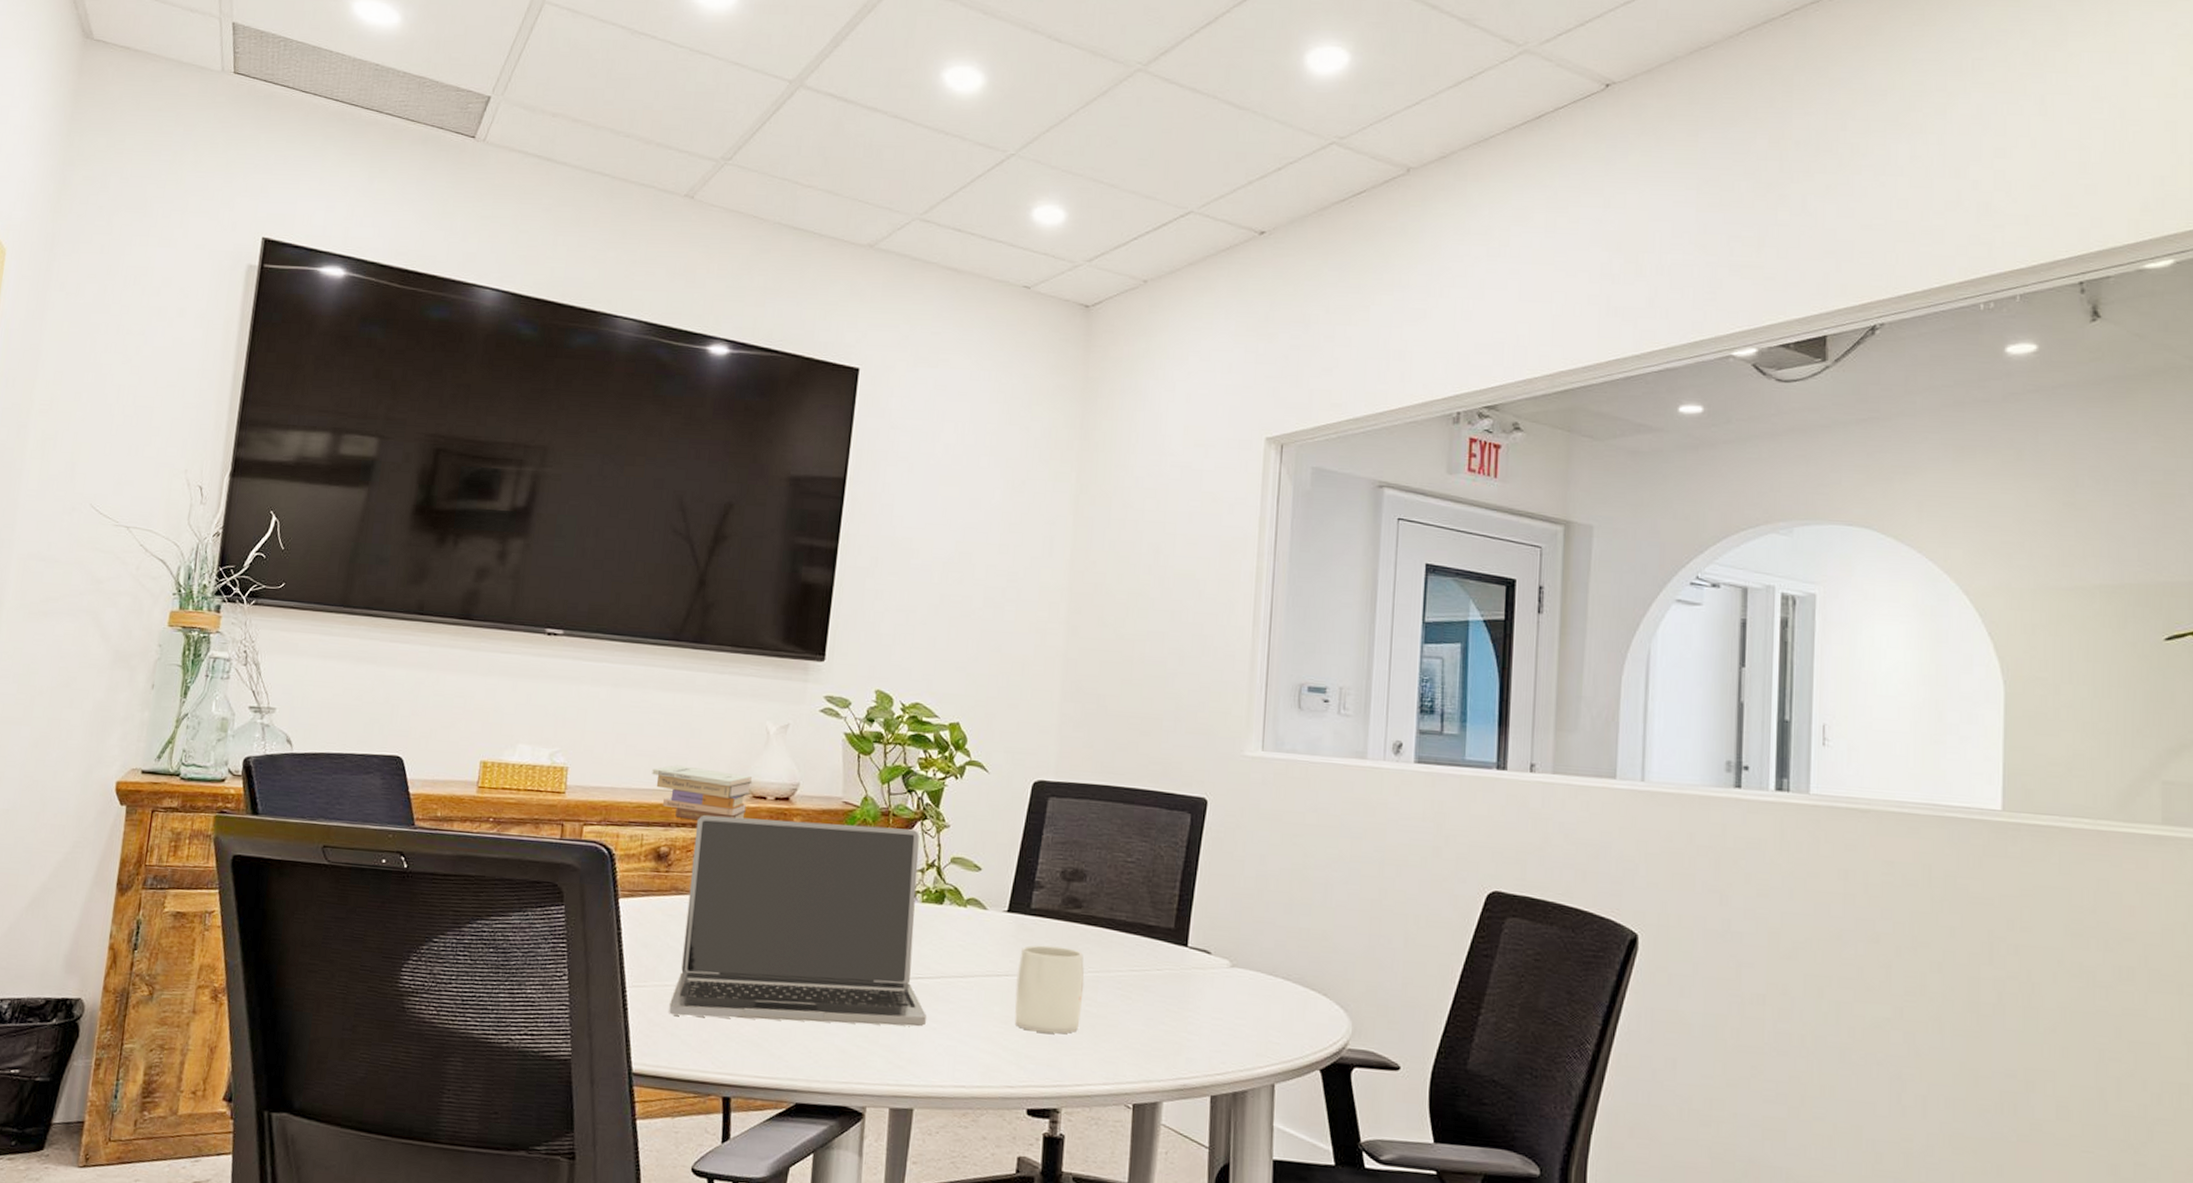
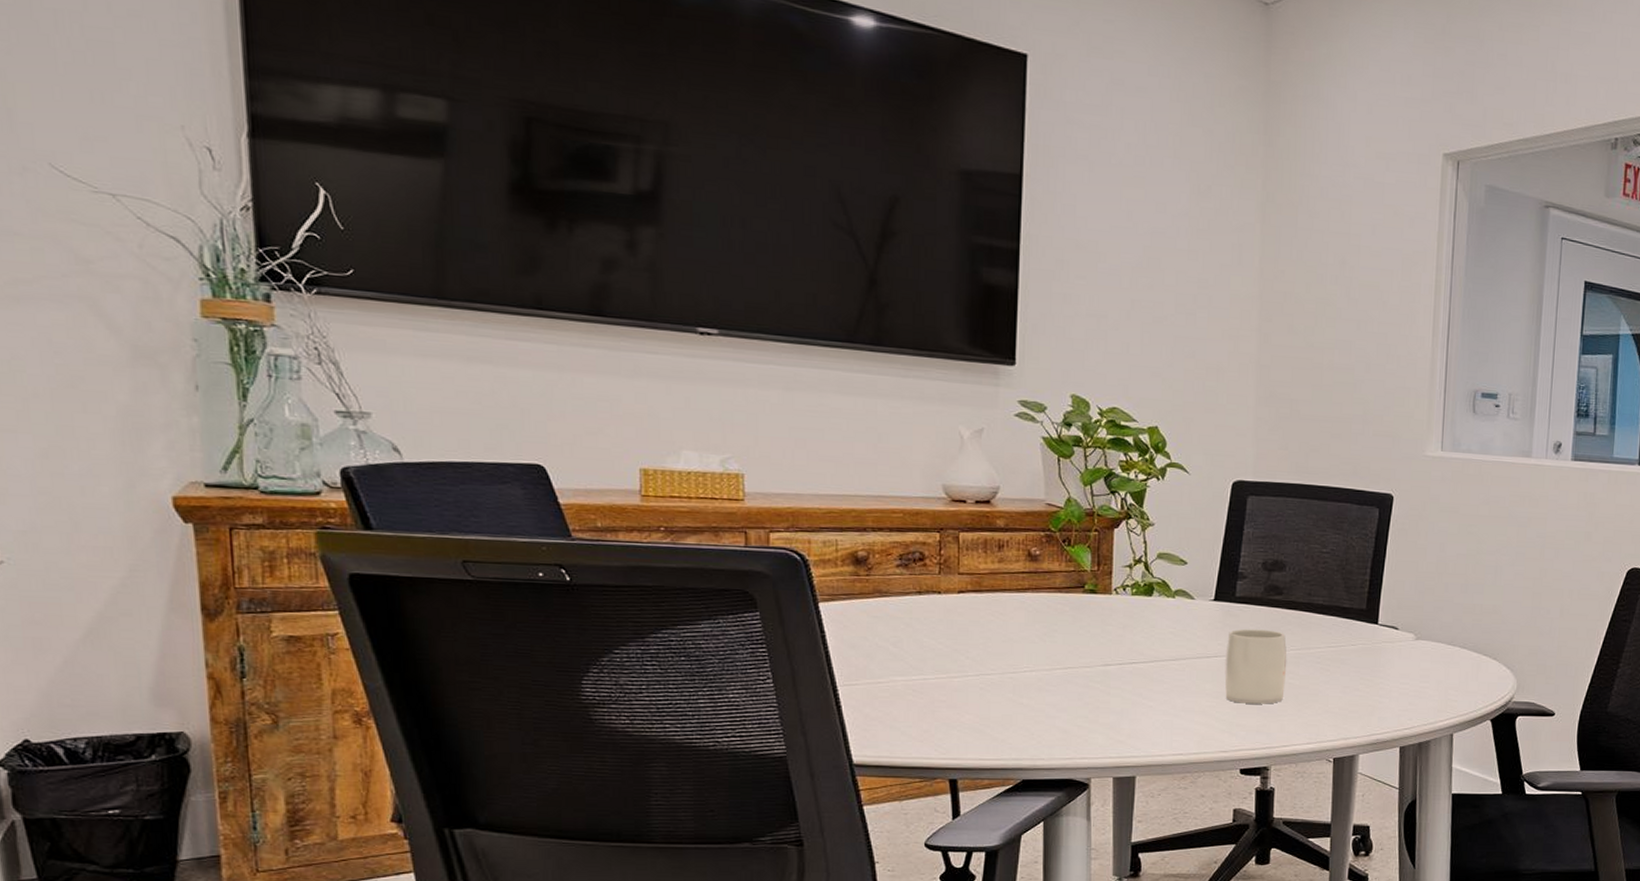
books: present [652,765,753,821] -> none [839,470,950,525]
laptop: present [669,815,926,1027] -> none [885,519,1142,710]

